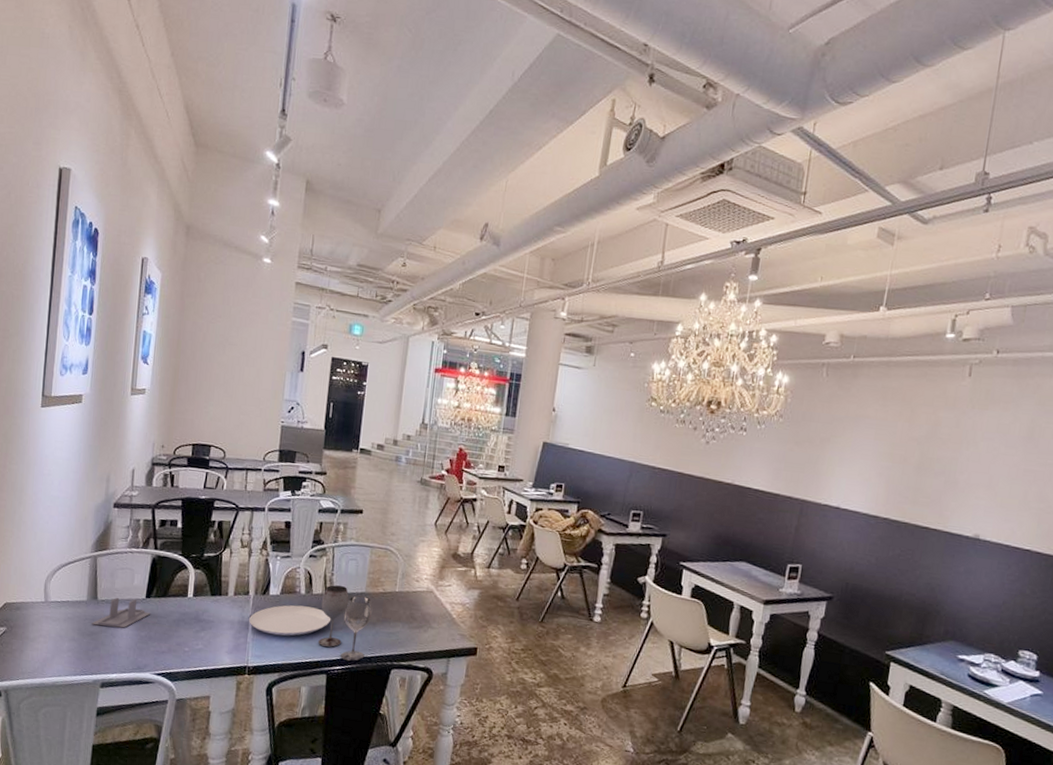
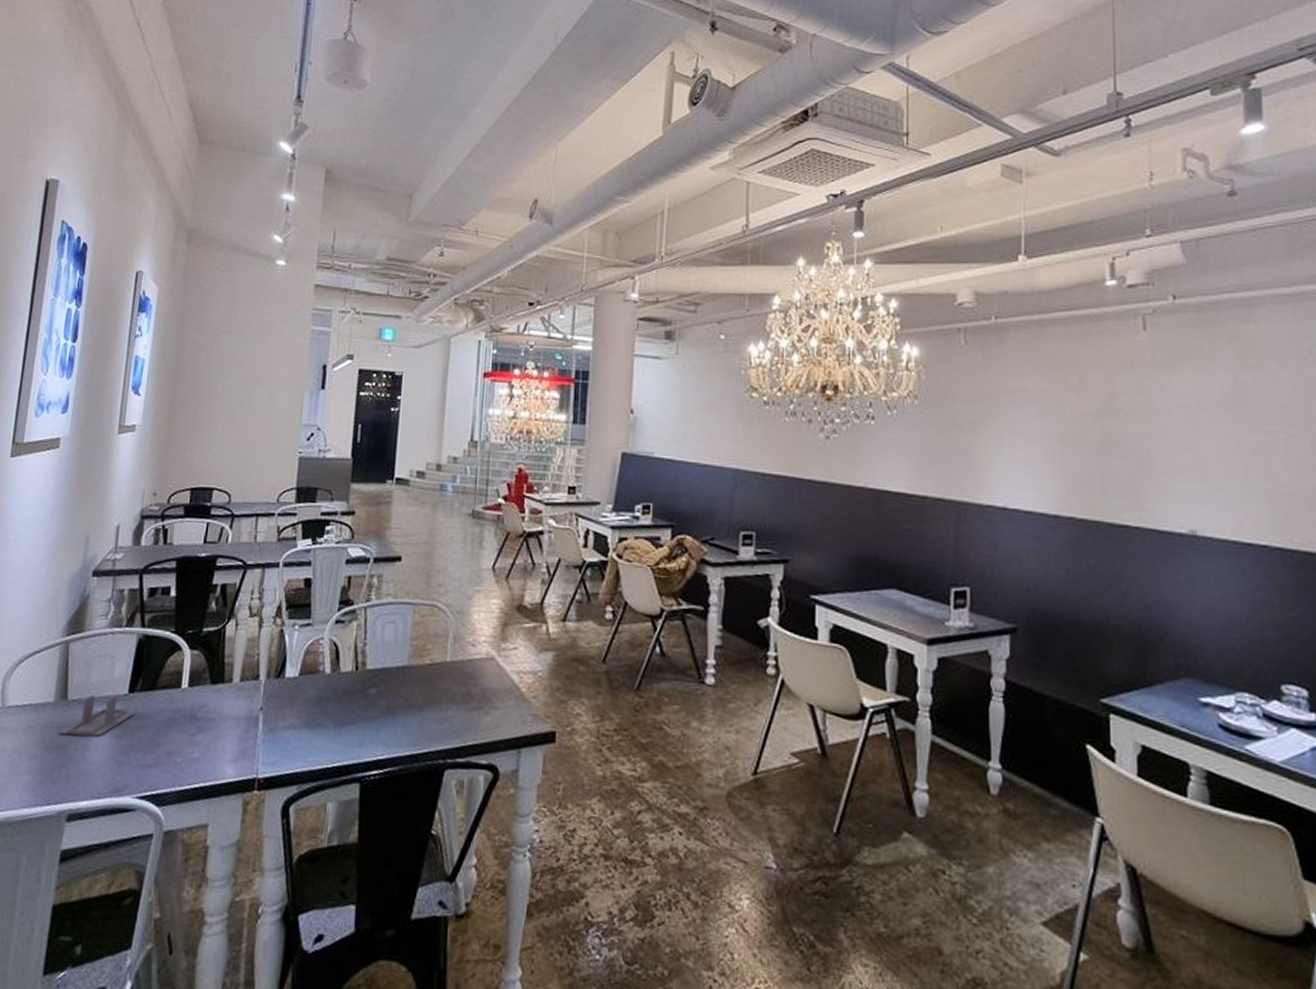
plate: present [249,605,332,637] -> none [259,689,365,734]
wineglass: present [318,585,372,662] -> none [349,658,417,763]

